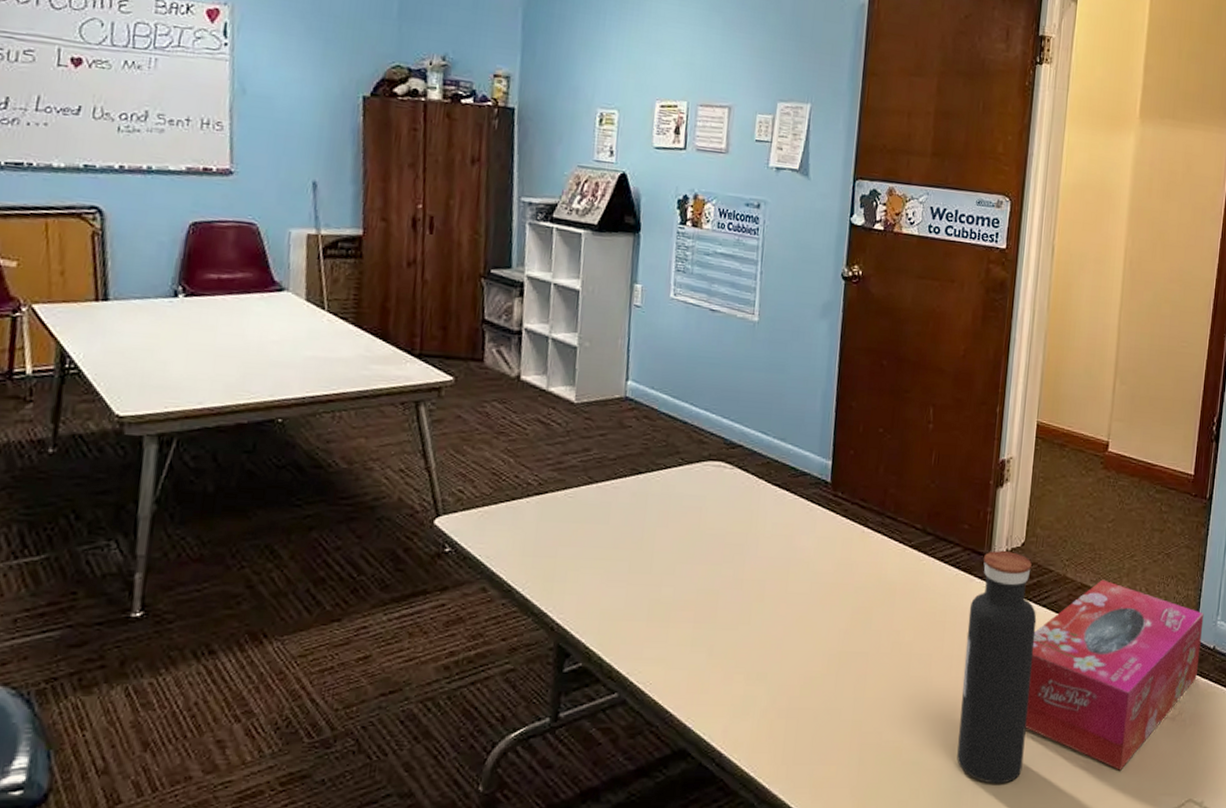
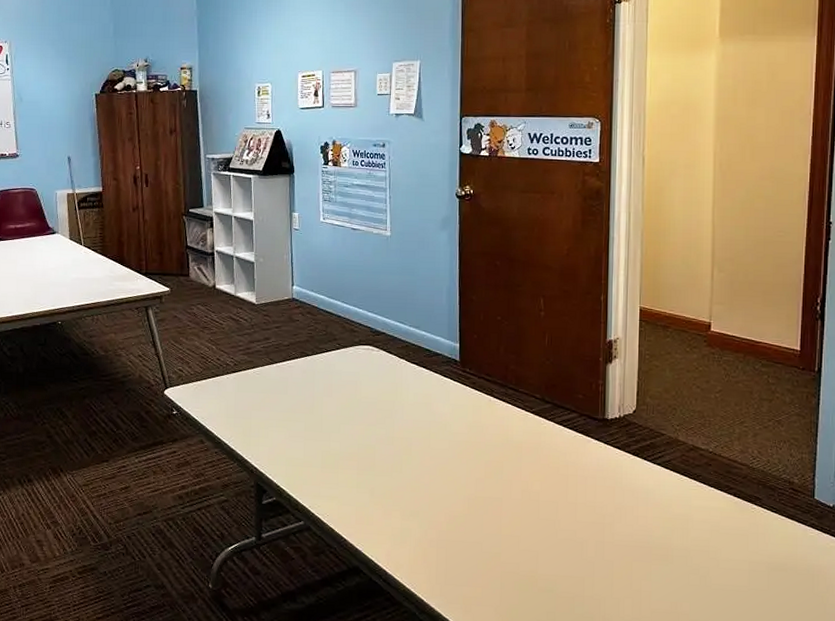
water bottle: present [957,551,1037,784] -> none [587,417,652,614]
tissue box: present [1025,579,1204,771] -> none [648,442,821,610]

